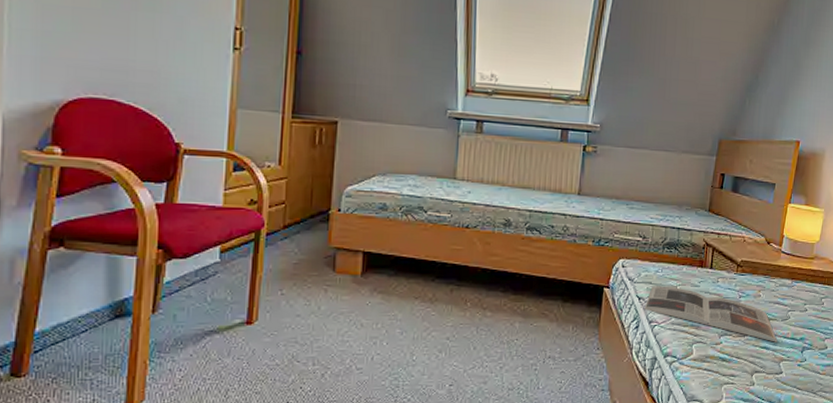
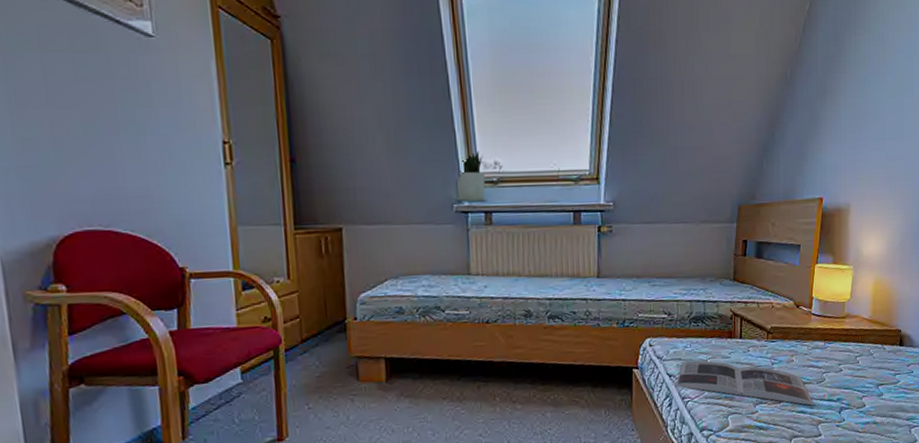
planter: none [449,62,481,111] -> present [454,151,487,203]

